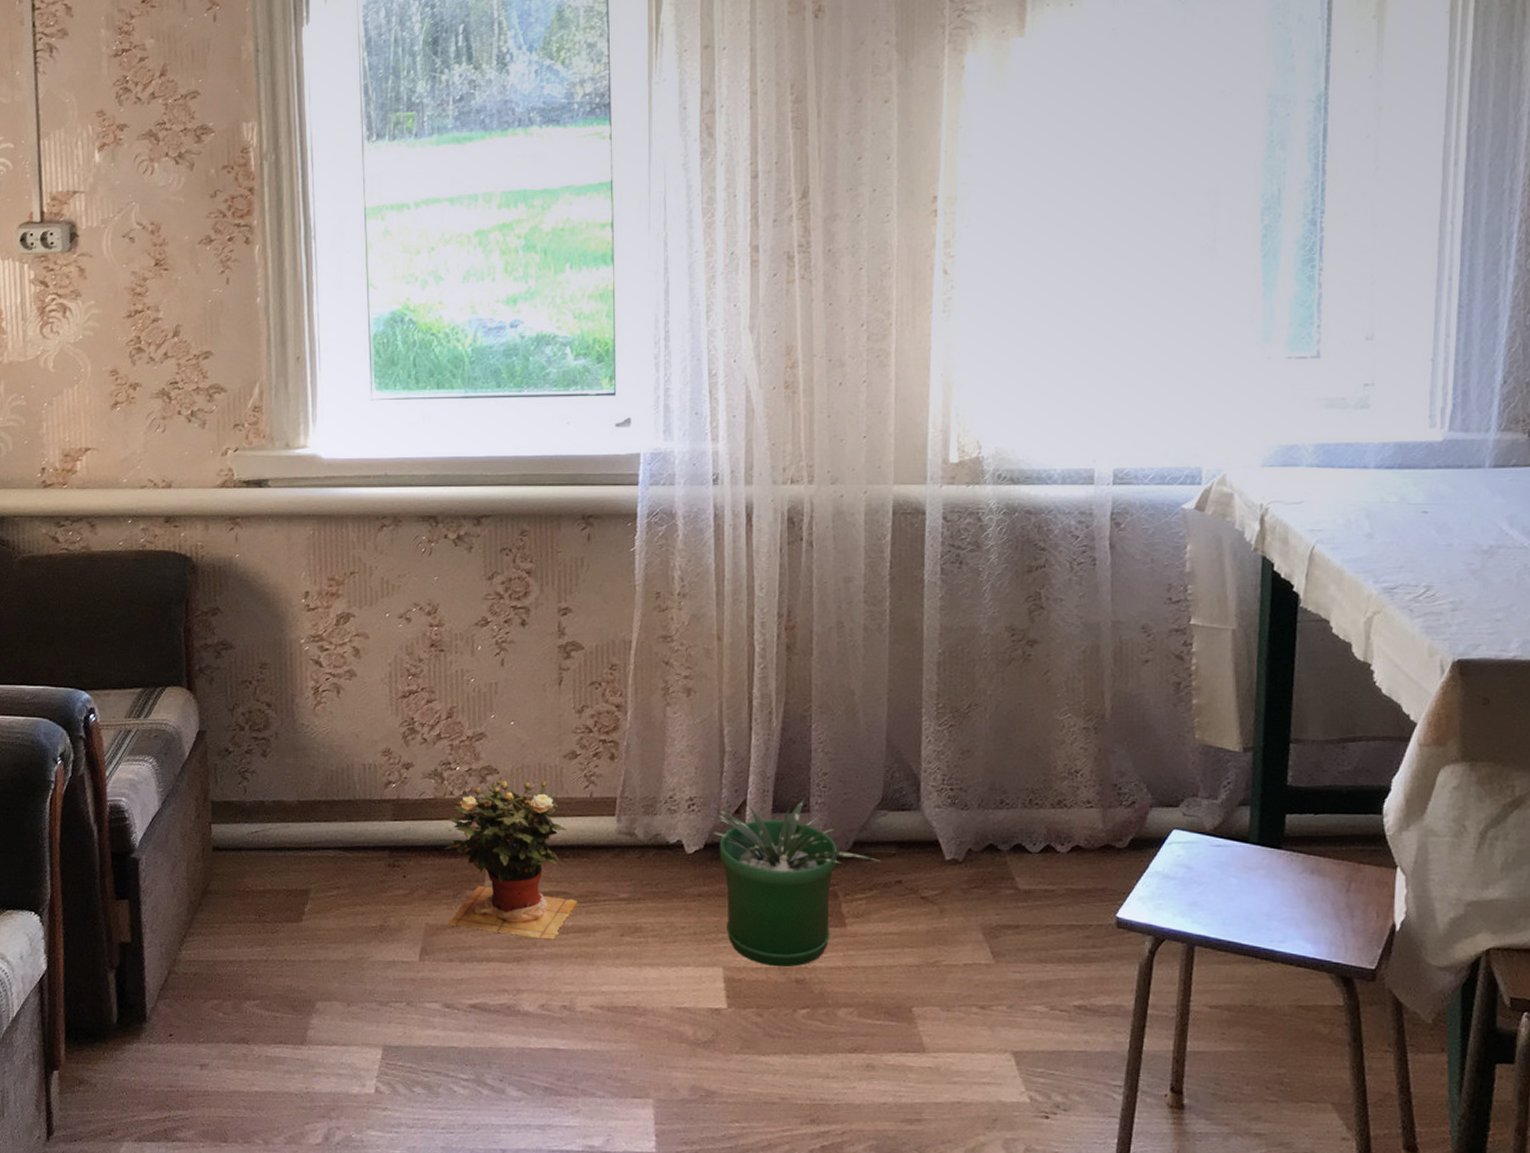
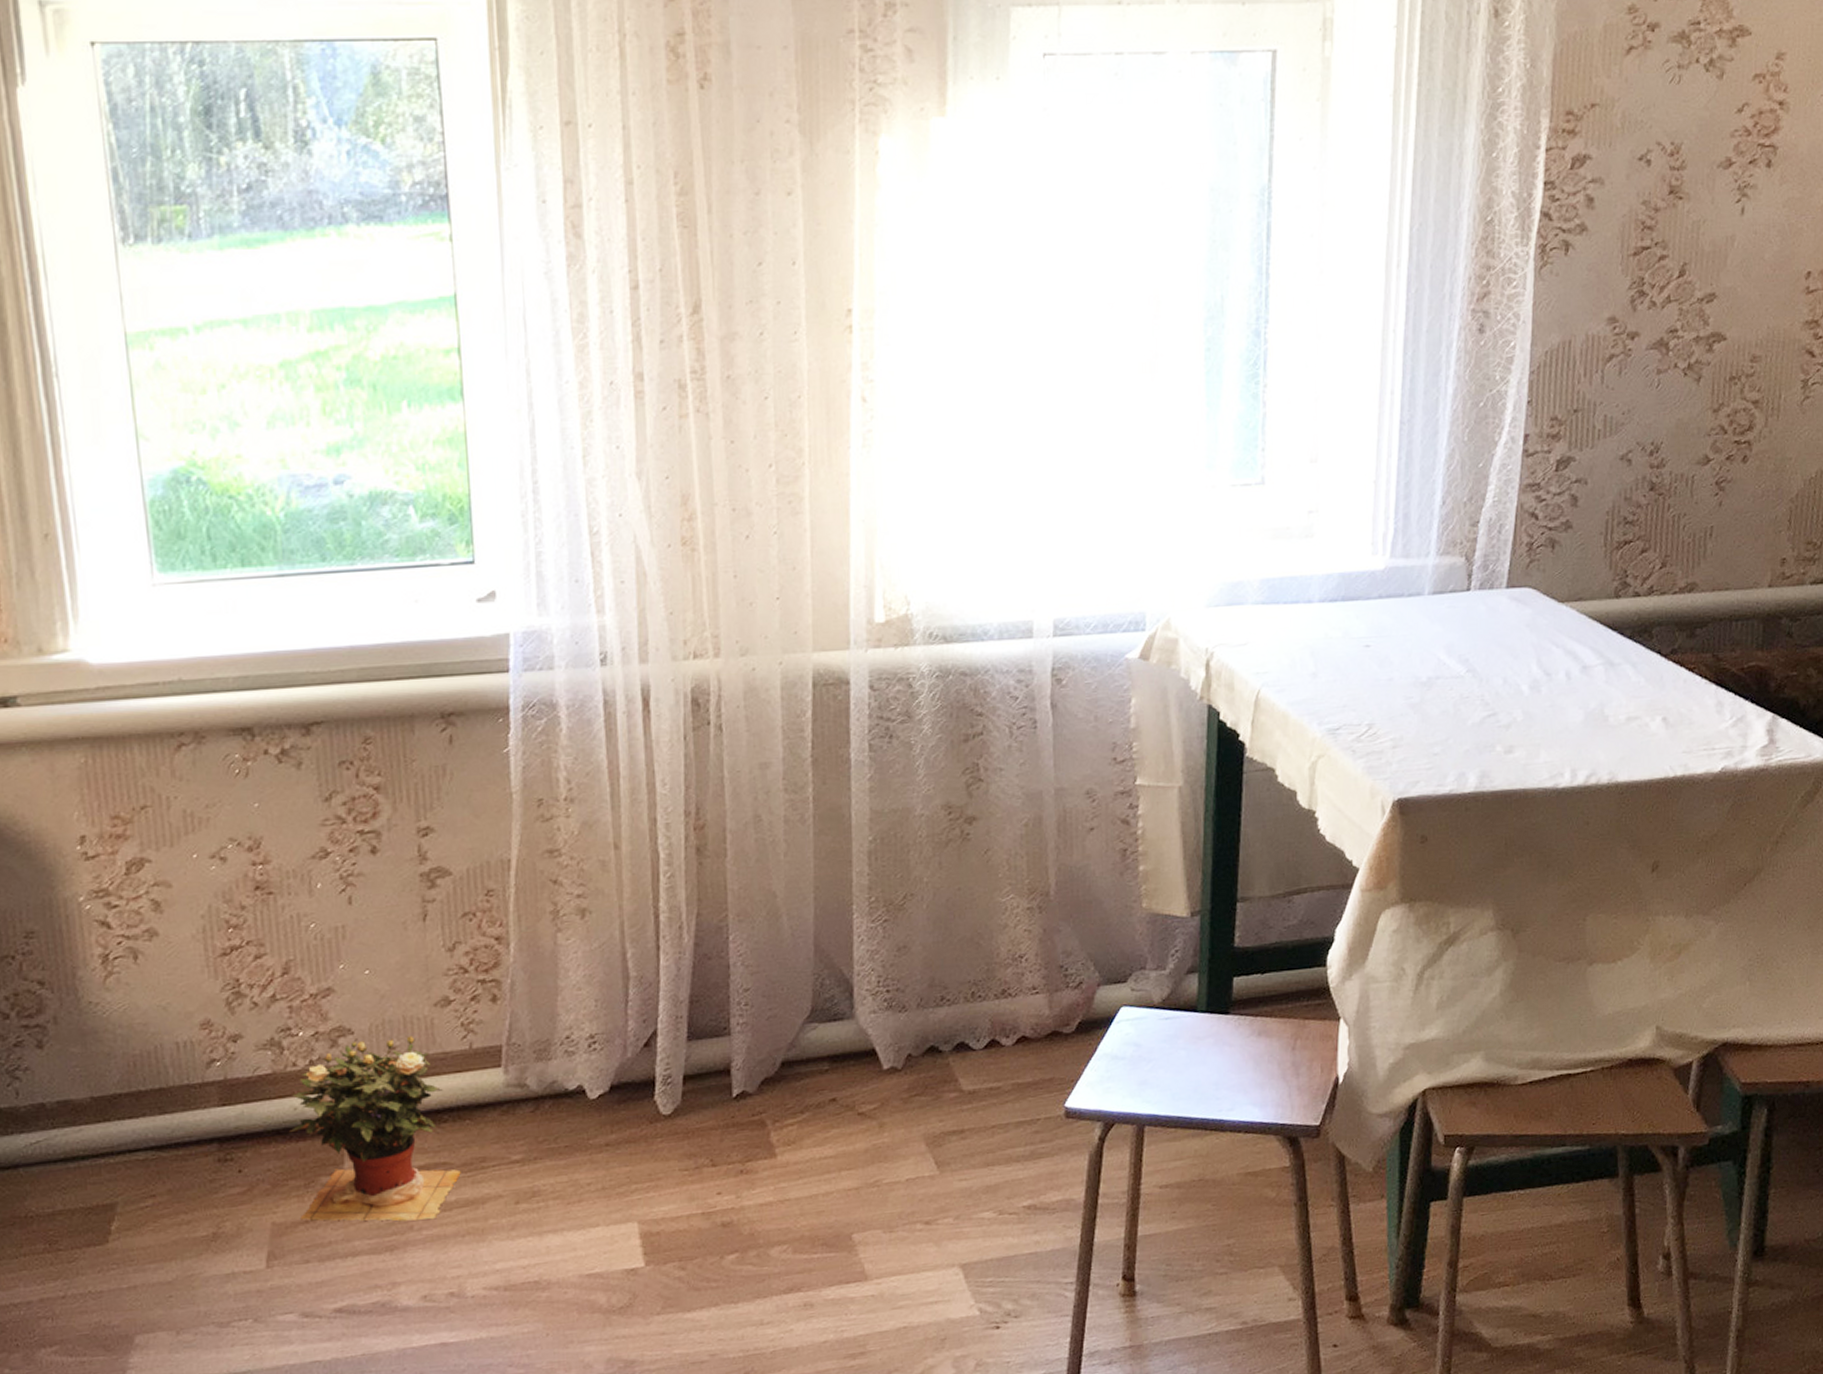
planter: present [695,796,880,967] -> none [599,1018,811,1213]

